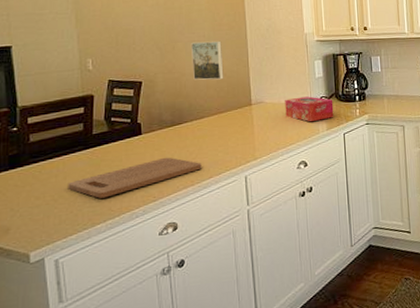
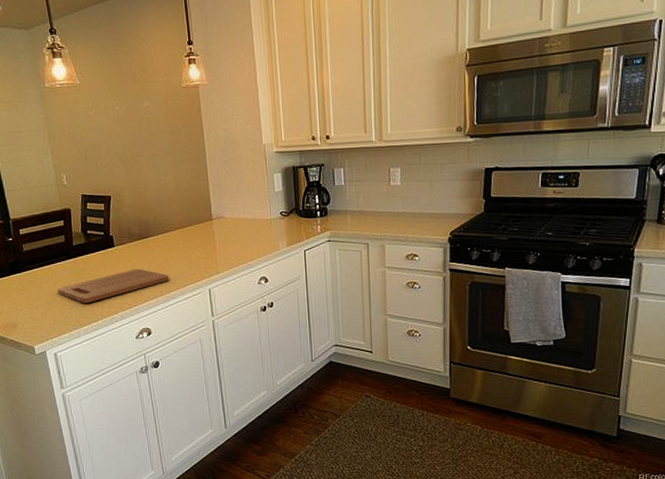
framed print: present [191,40,224,80] -> none [152,154,185,195]
tissue box: present [285,96,334,122] -> none [244,211,294,238]

